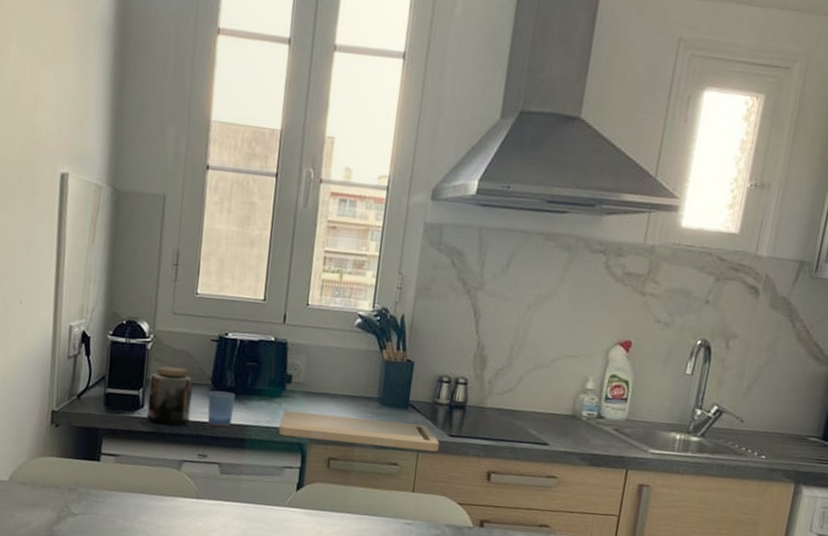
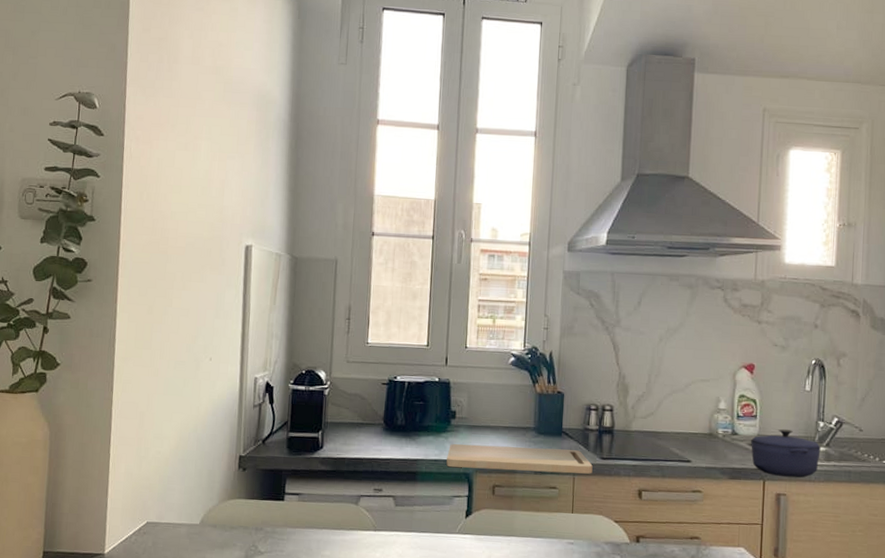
jar: present [146,366,193,426] -> none [325,409,367,463]
mug: present [207,390,236,427] -> none [381,429,406,463]
cooking pot: none [616,414,695,470] -> present [750,428,821,479]

